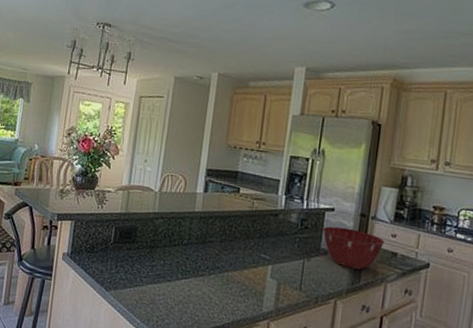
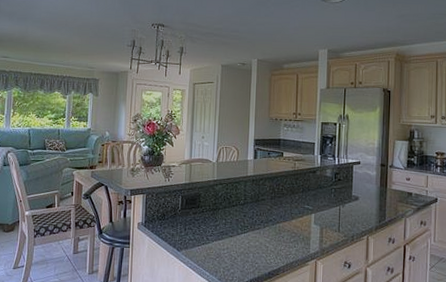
mixing bowl: present [322,226,385,270] -> none [352,176,402,210]

